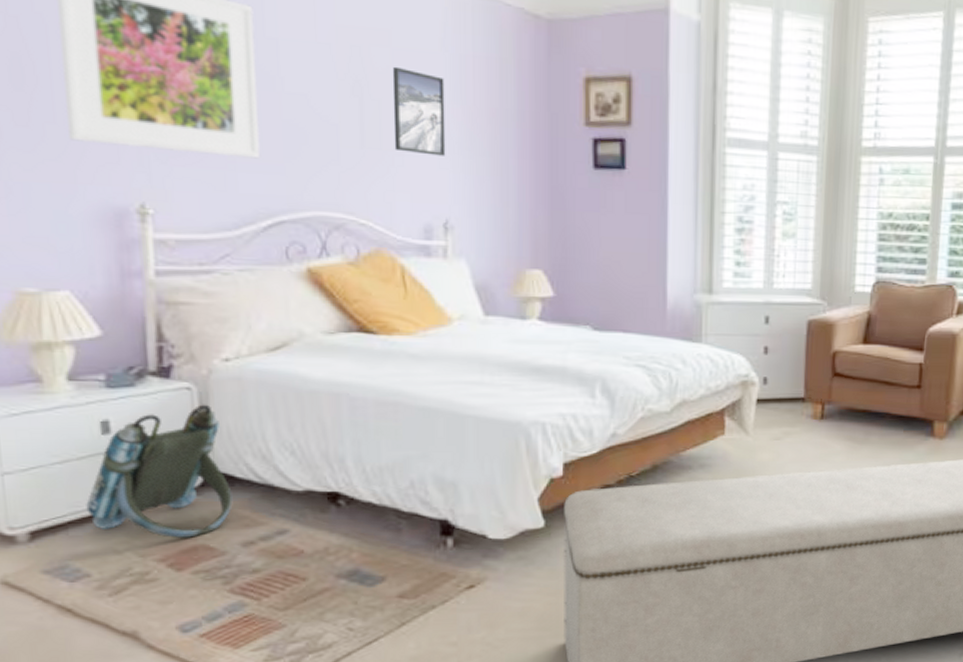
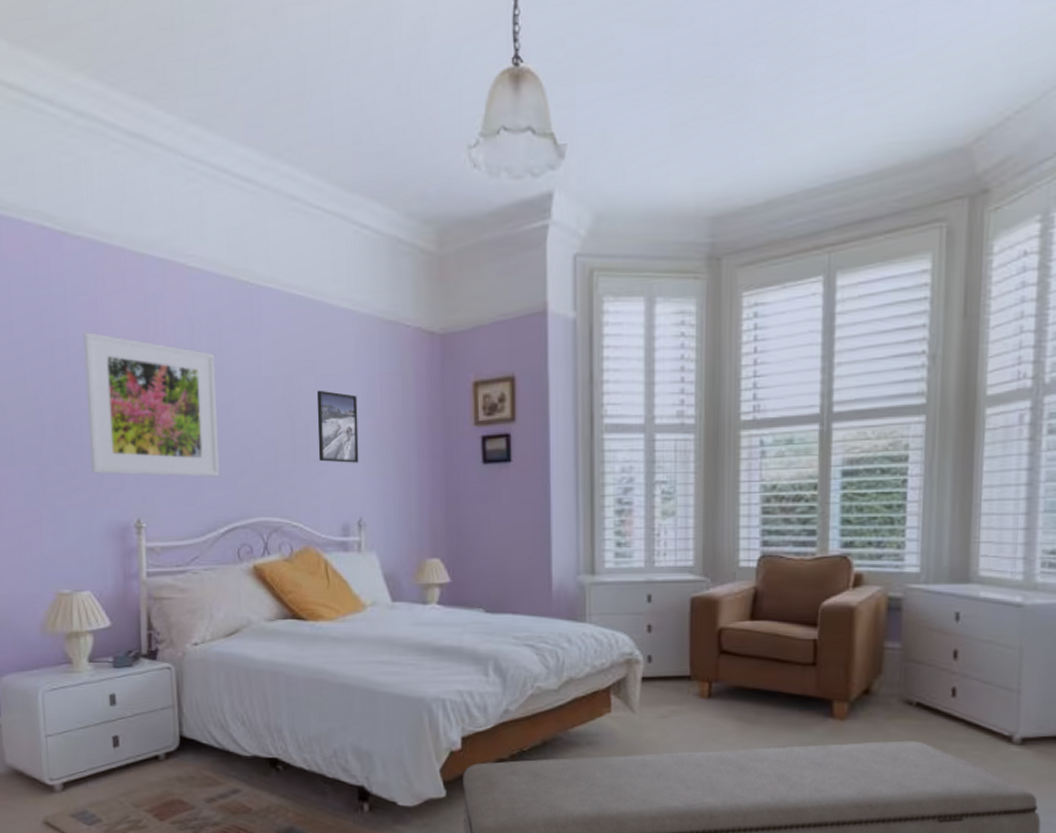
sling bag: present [86,404,233,538] -> none [99,681,200,793]

